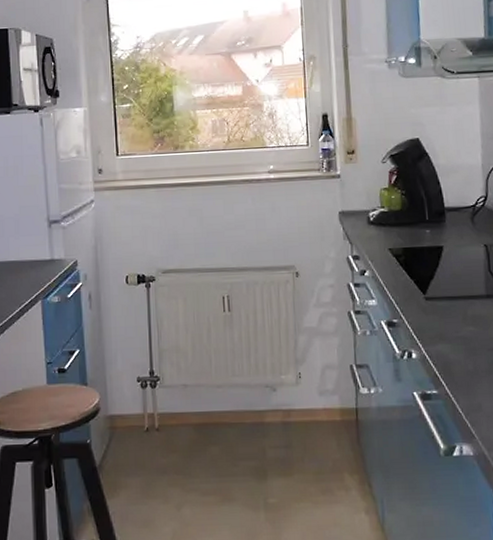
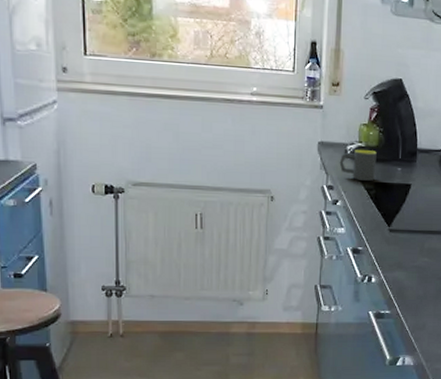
mug: none [362,215,403,247] -> present [339,150,377,181]

